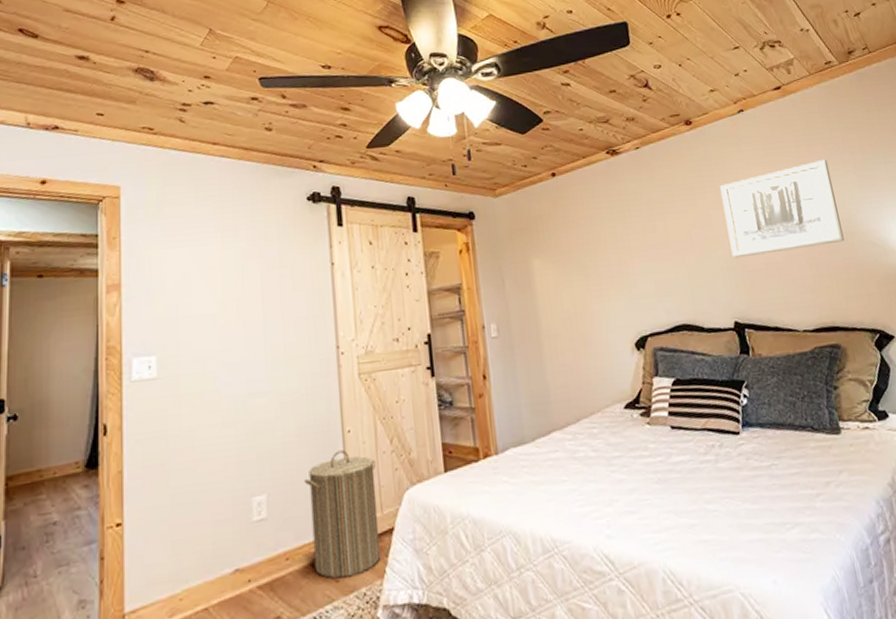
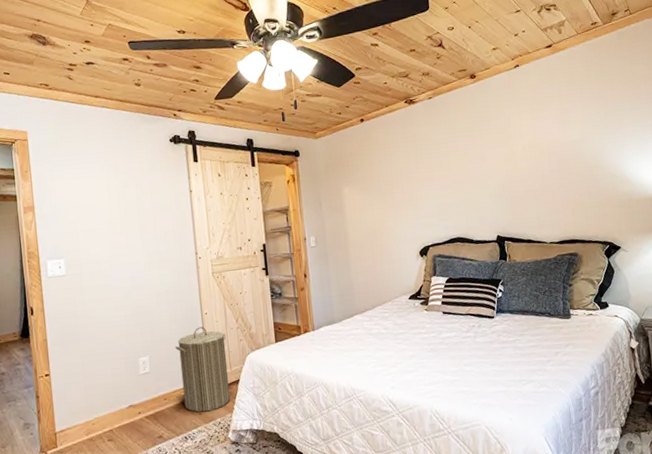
wall art: present [719,160,845,259] -> none [494,107,590,187]

